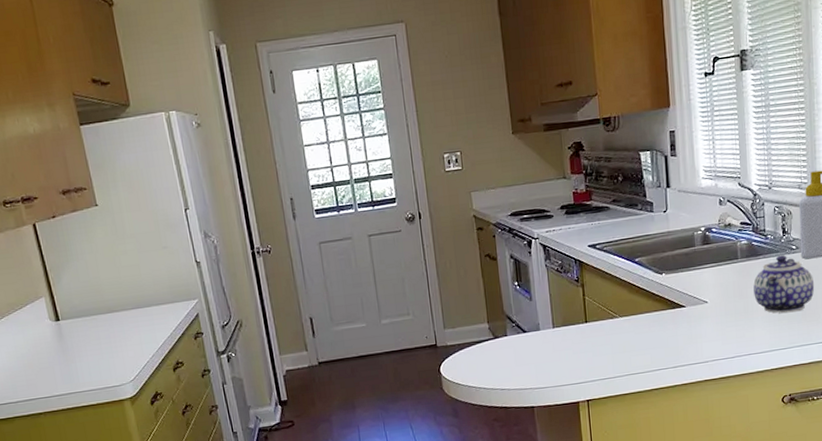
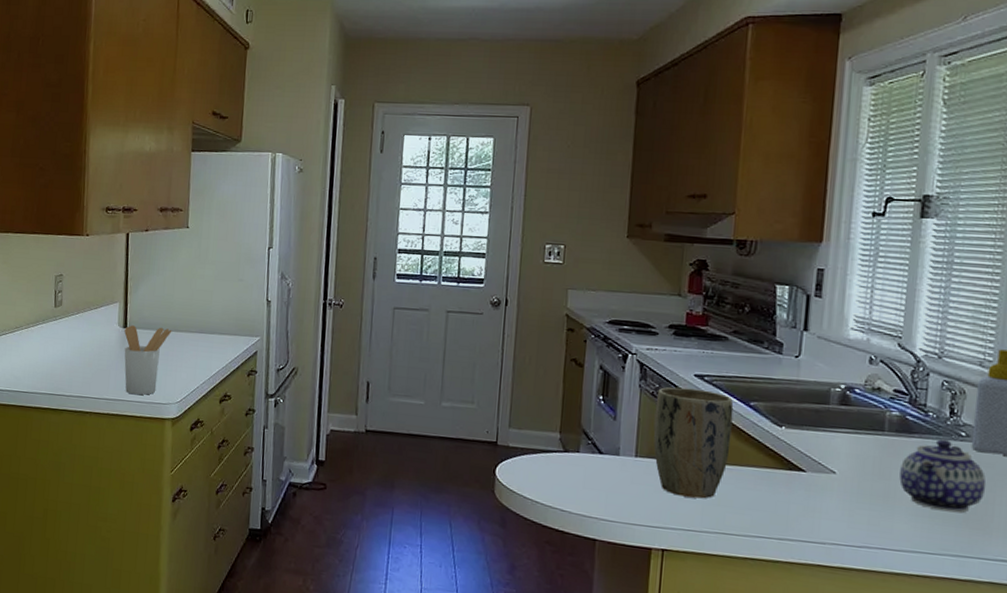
utensil holder: none [57,311,108,385] -> present [124,325,172,395]
plant pot: none [560,256,626,352] -> present [653,386,734,499]

